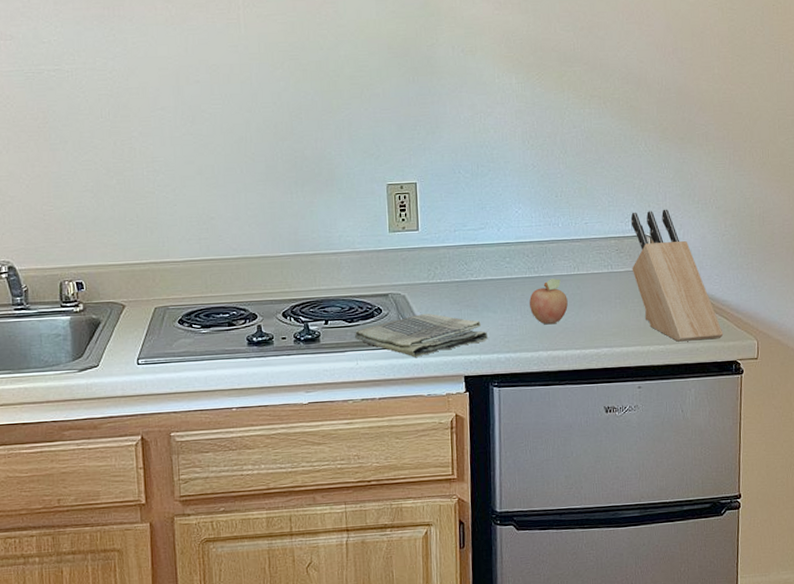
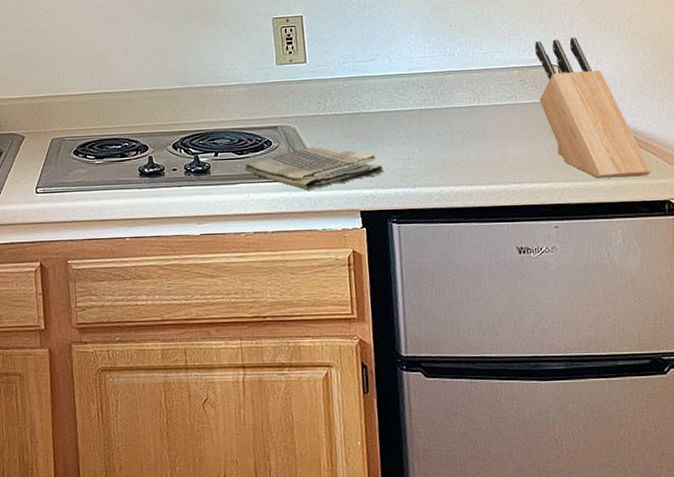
fruit: present [529,278,568,325] -> none [427,110,470,159]

